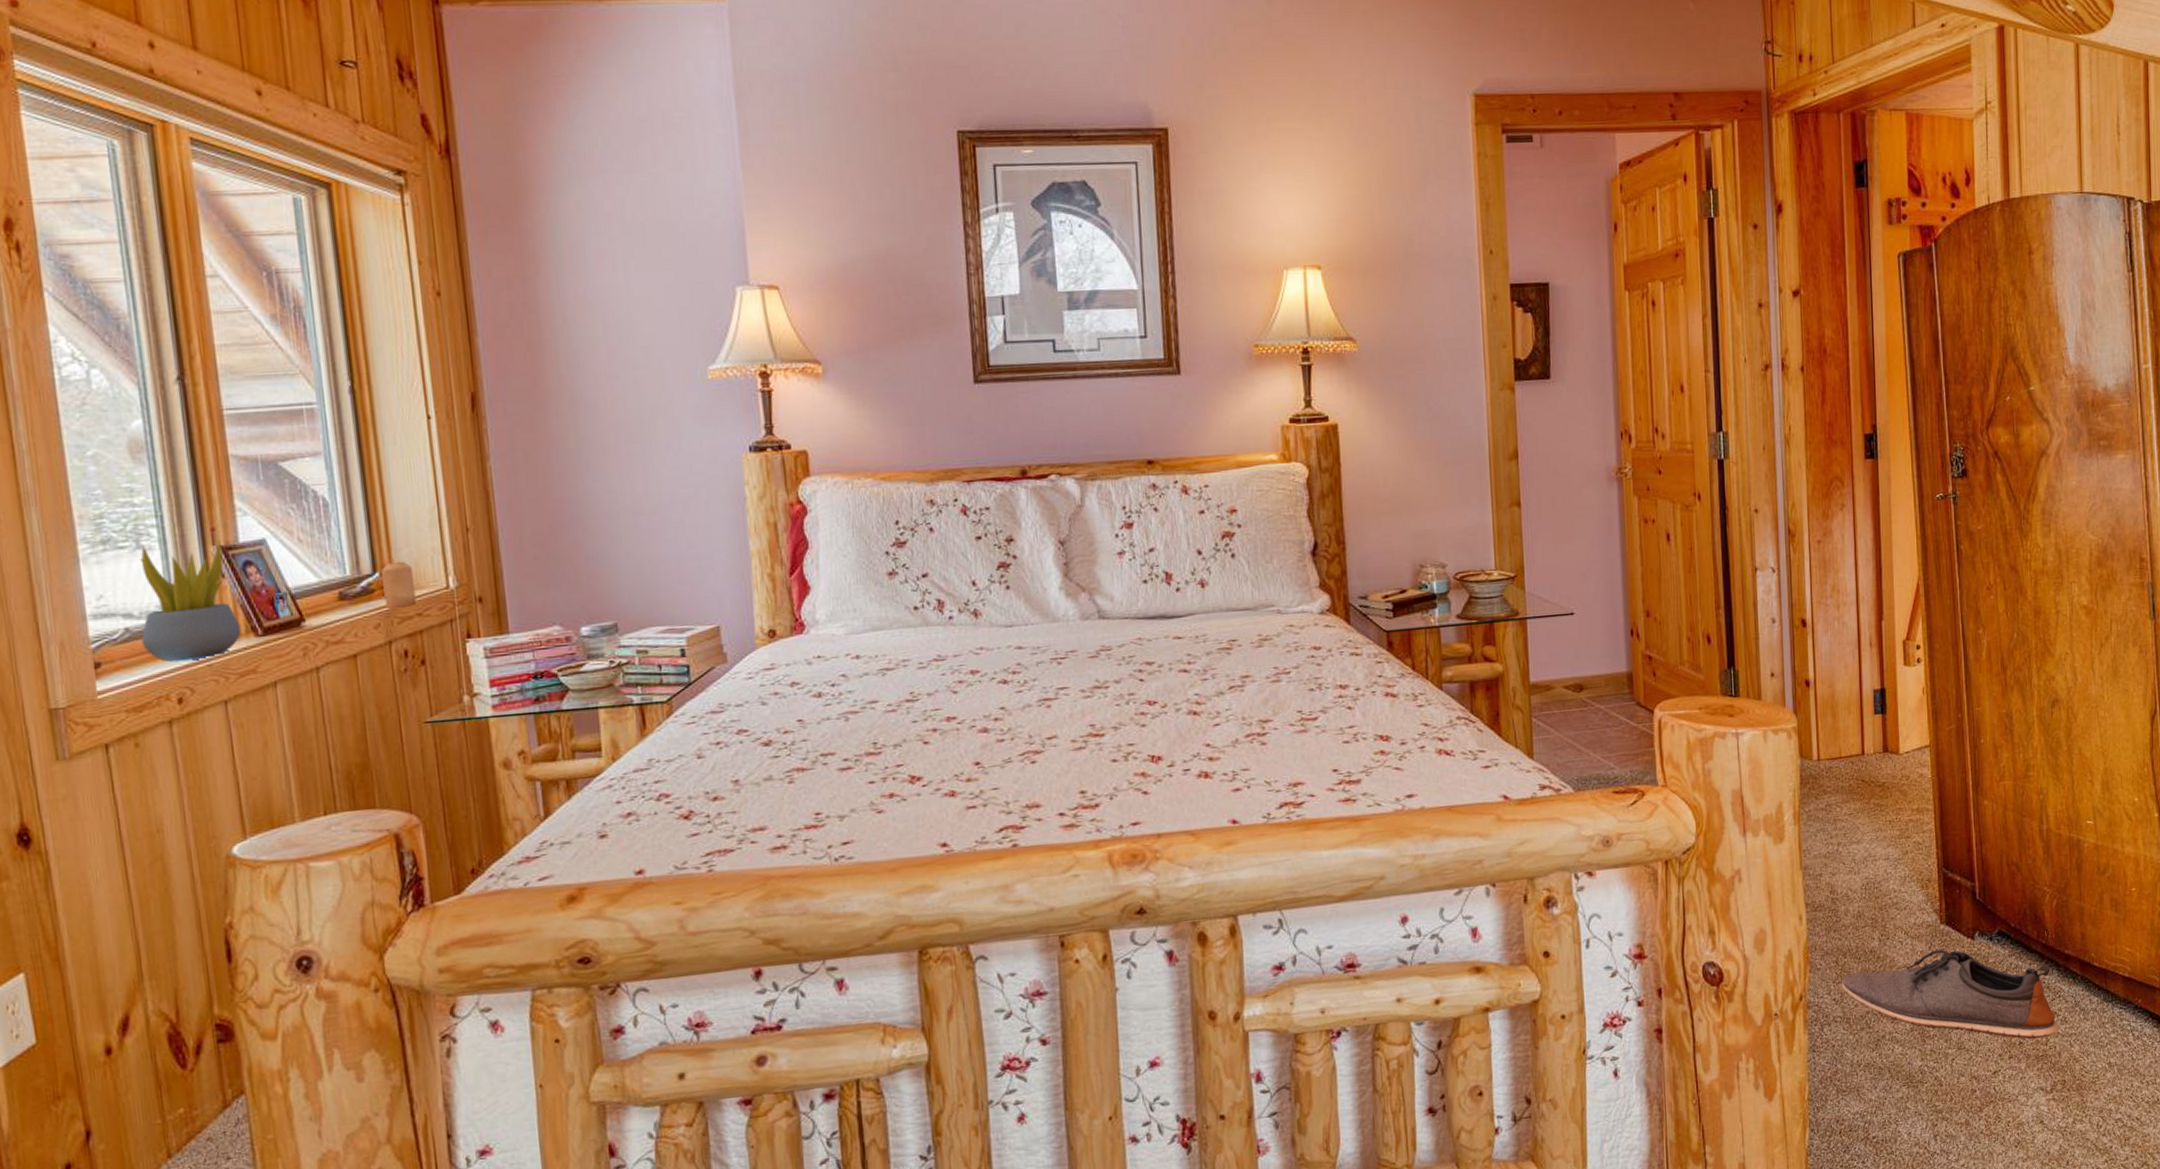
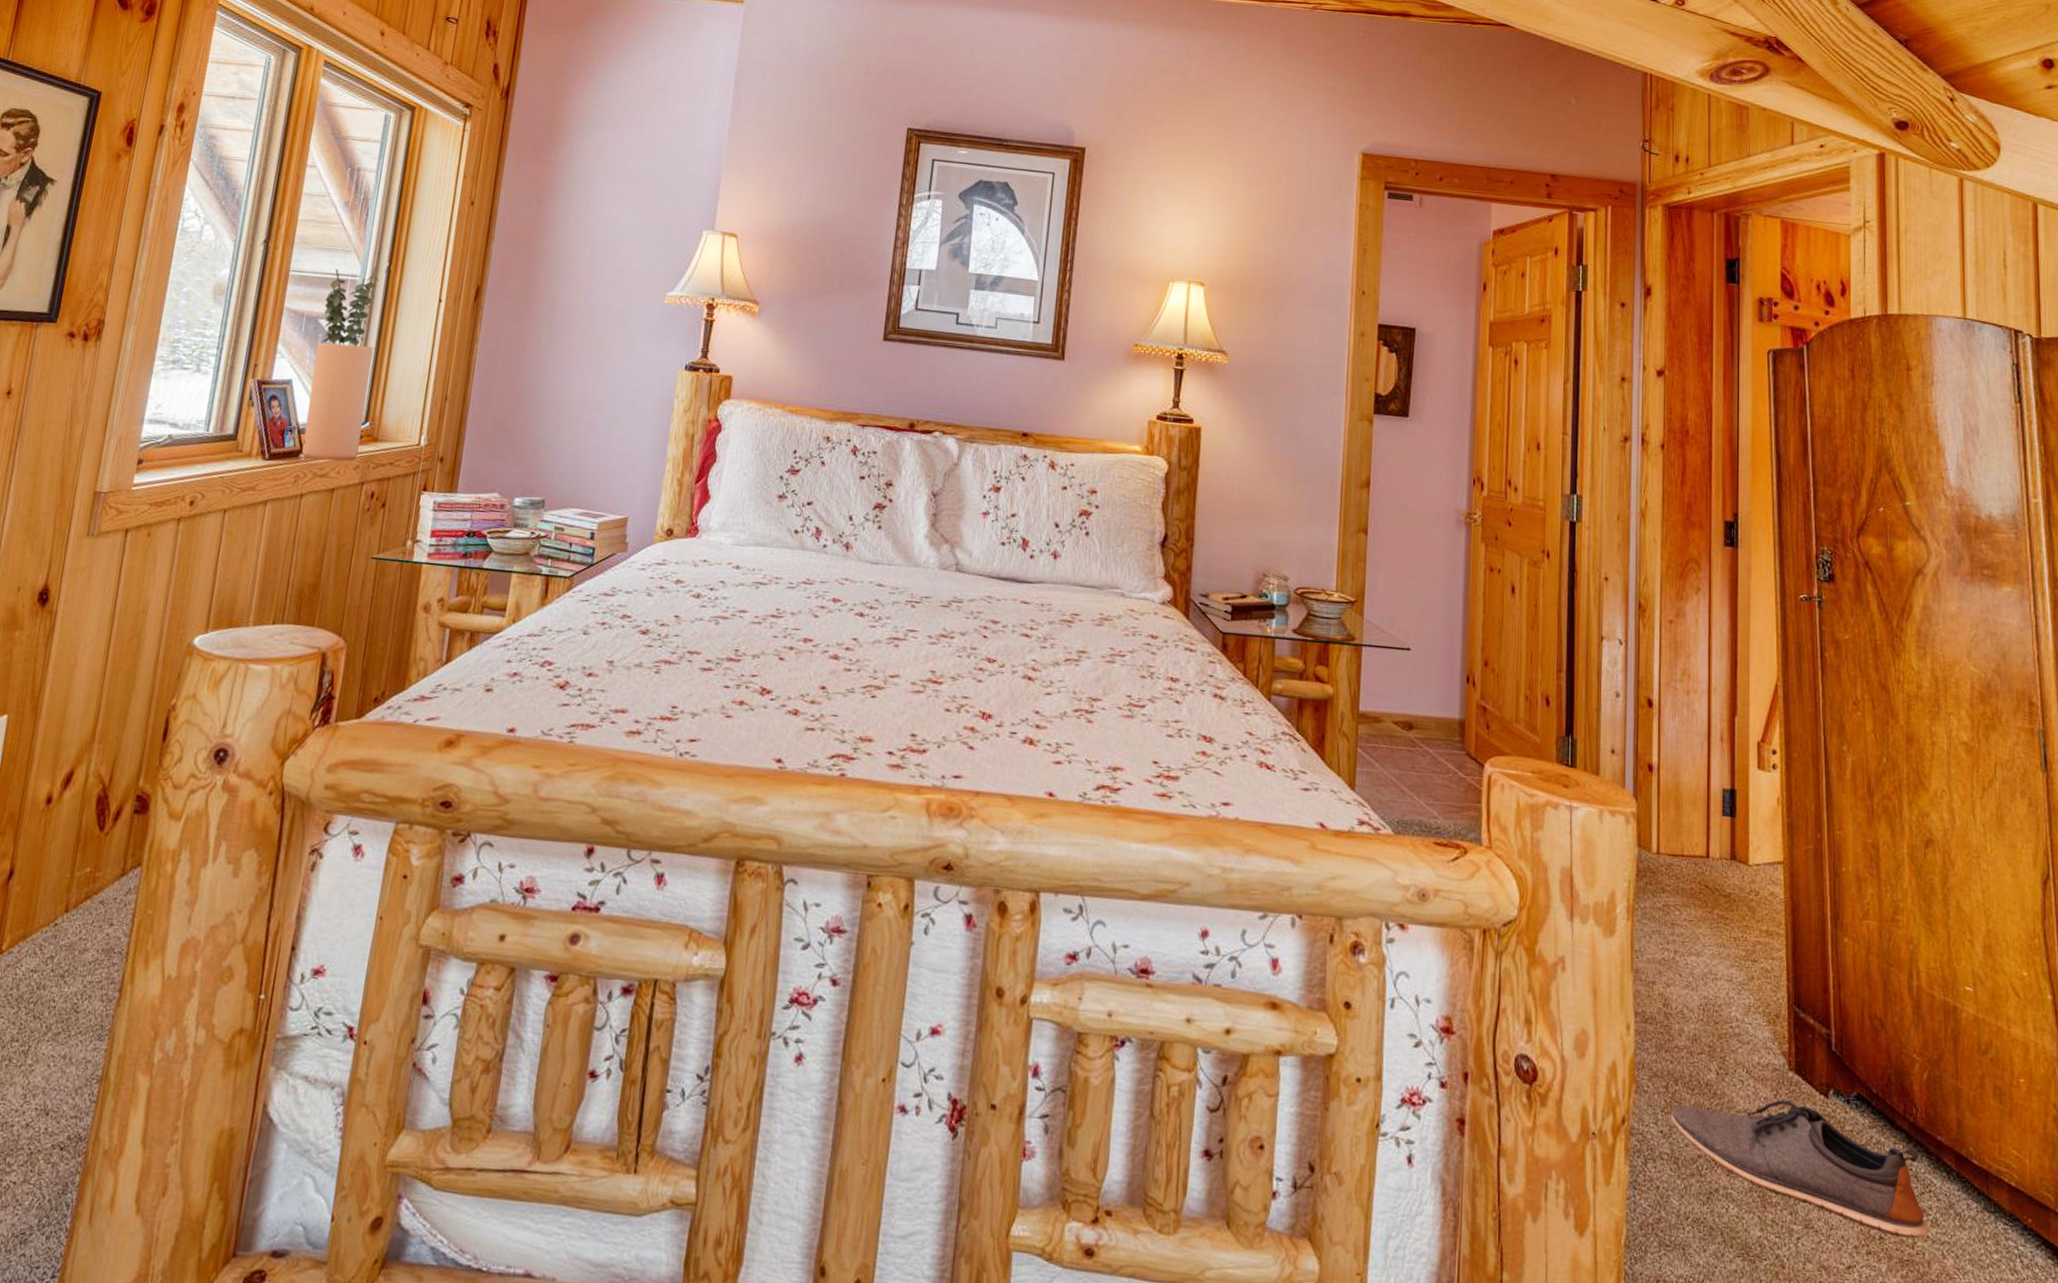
succulent plant: present [140,541,241,661] -> none [178,370,259,471]
vase: none [280,388,376,627] -> present [302,266,380,462]
candle: present [381,561,417,610] -> none [367,415,396,456]

